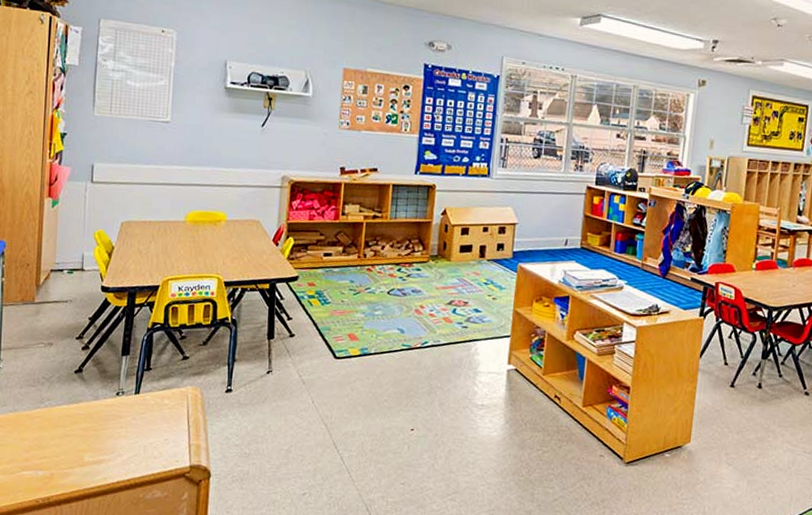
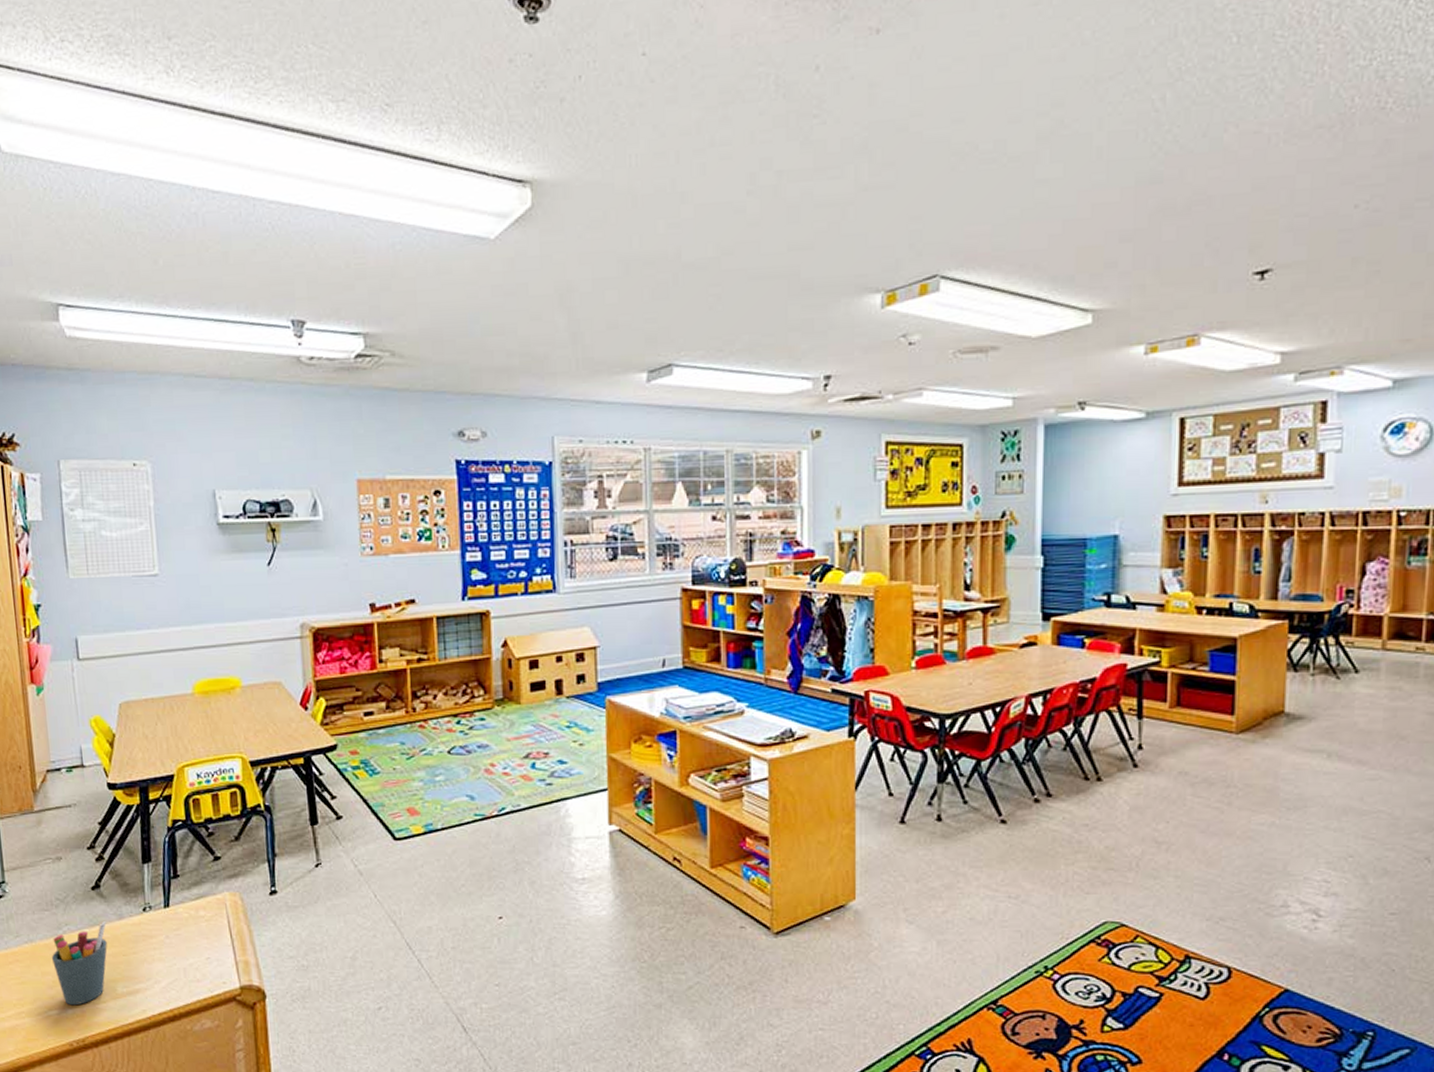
pen holder: none [31,400,83,469] -> present [51,921,107,1006]

